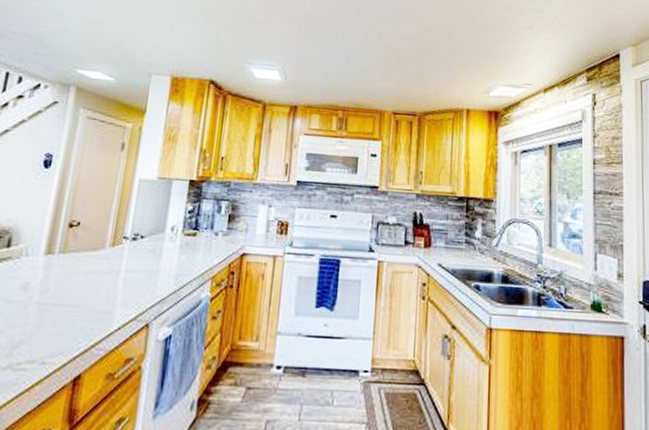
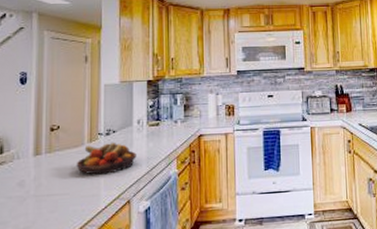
fruit bowl: none [91,249,165,288] -> present [76,142,136,175]

